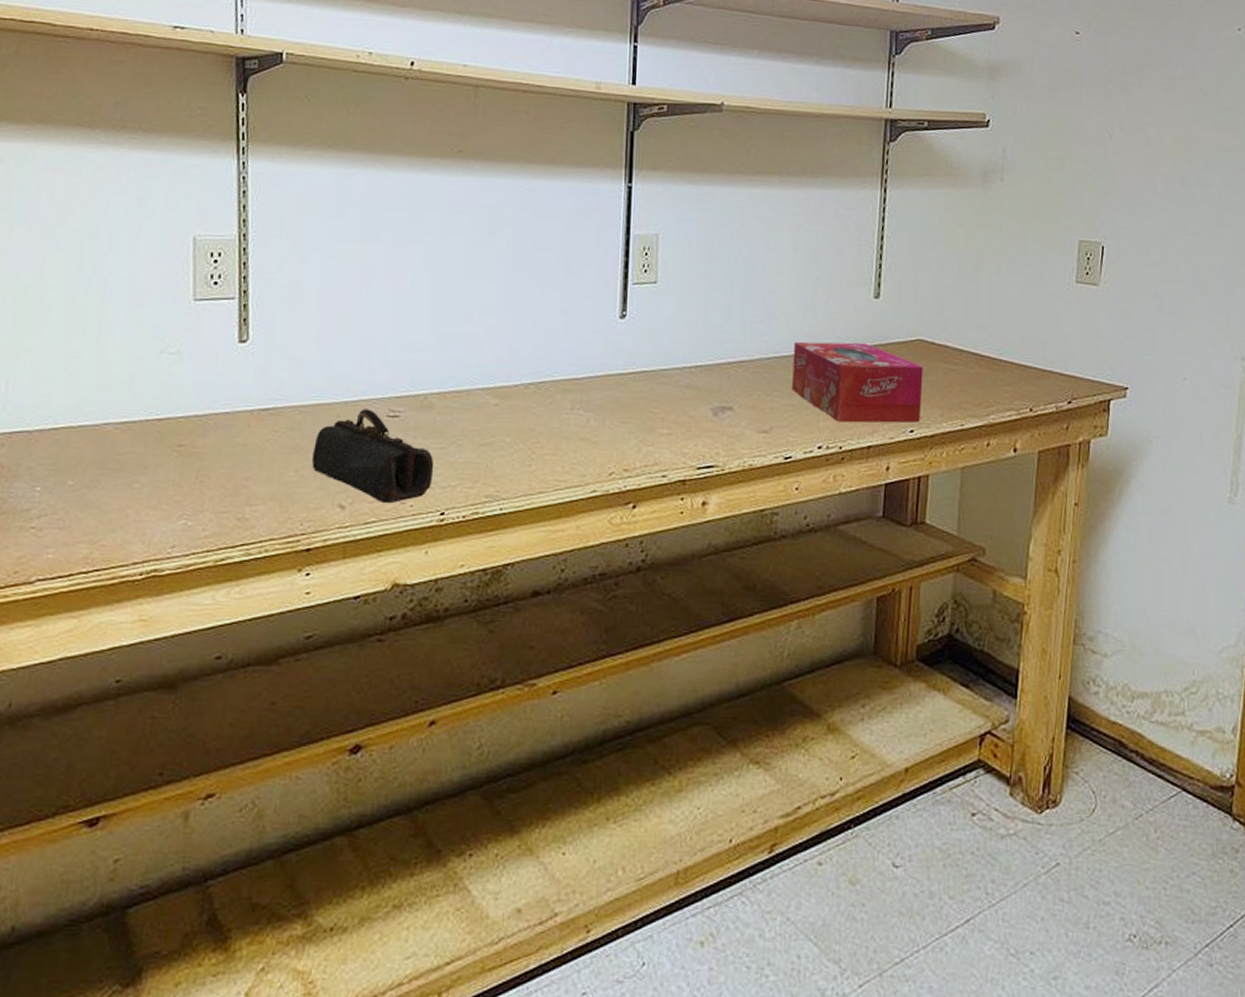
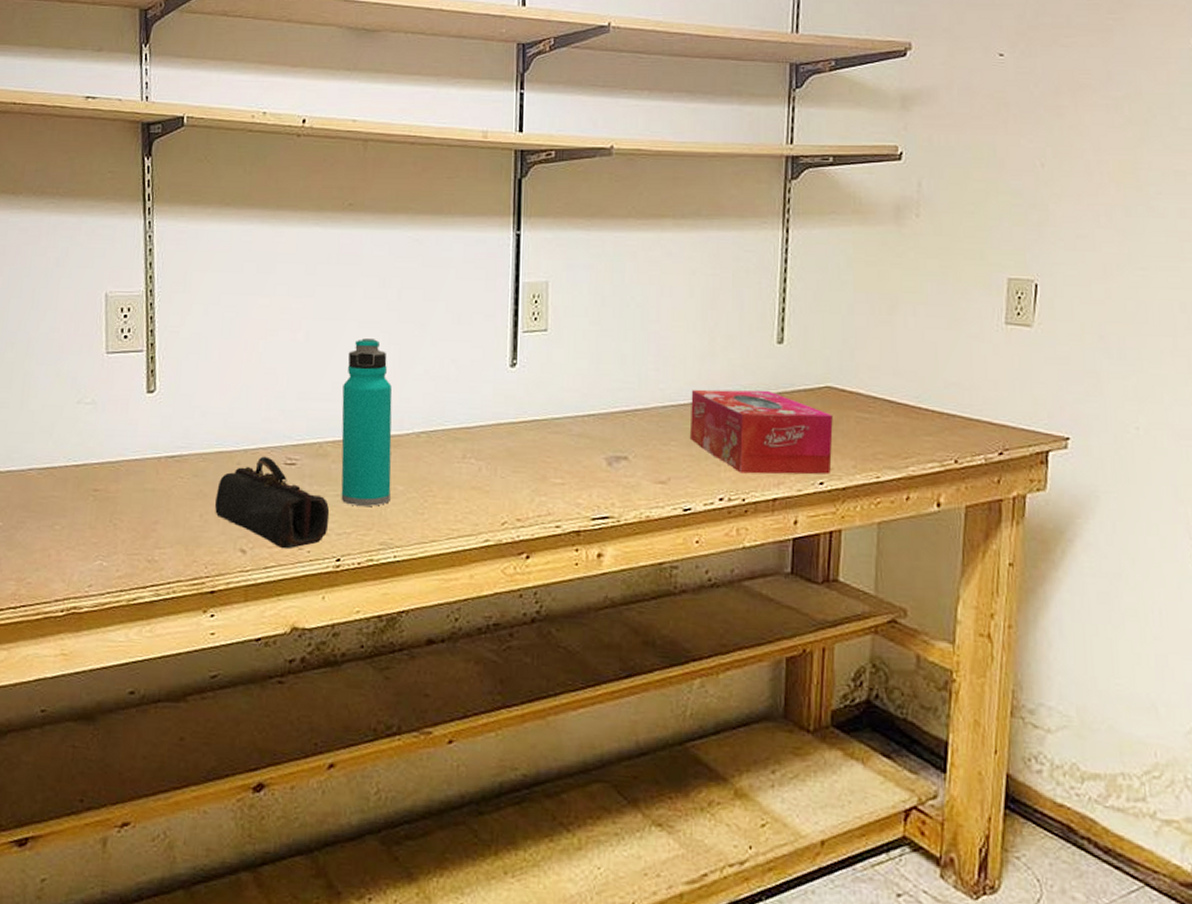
water bottle: none [446,288,501,459] -> present [341,338,393,506]

